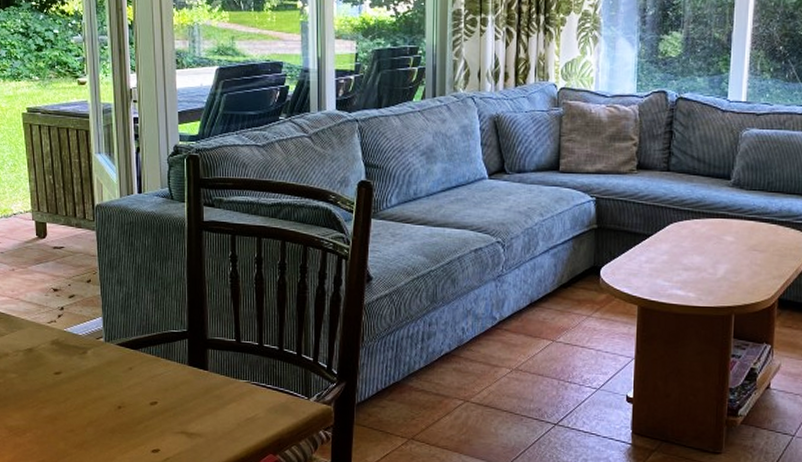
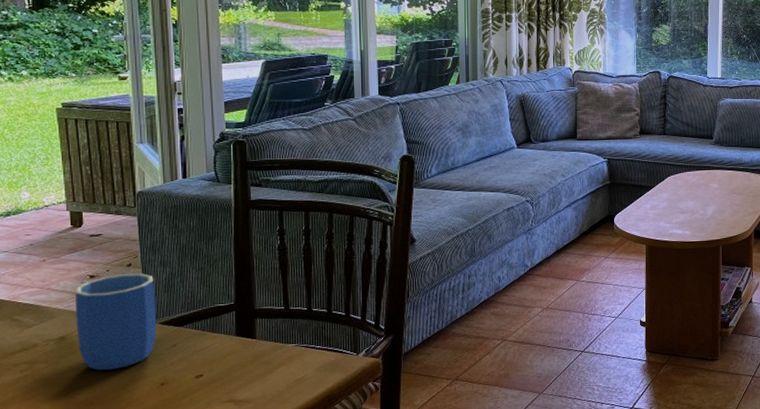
mug: none [41,290,114,387] -> present [76,273,156,371]

